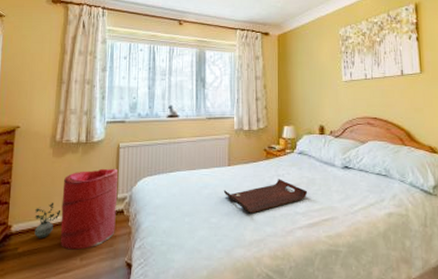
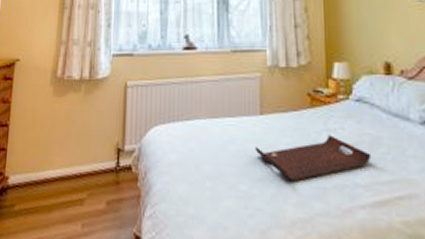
potted plant: present [34,202,61,238] -> none [32,151,62,195]
laundry hamper: present [60,168,119,250] -> none [60,112,126,213]

